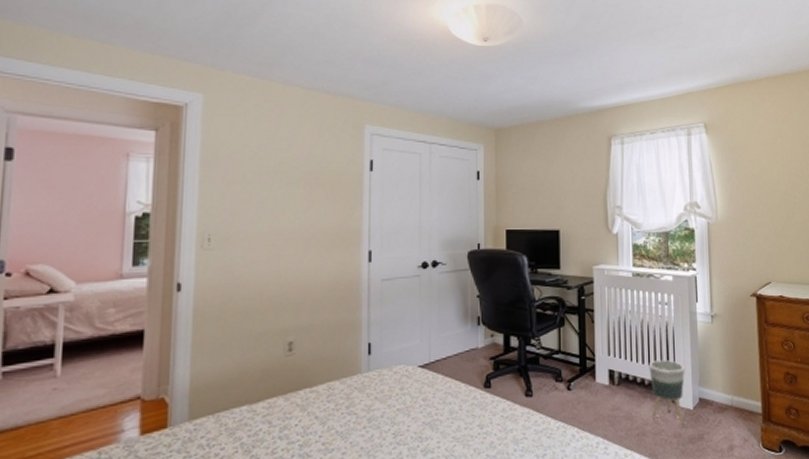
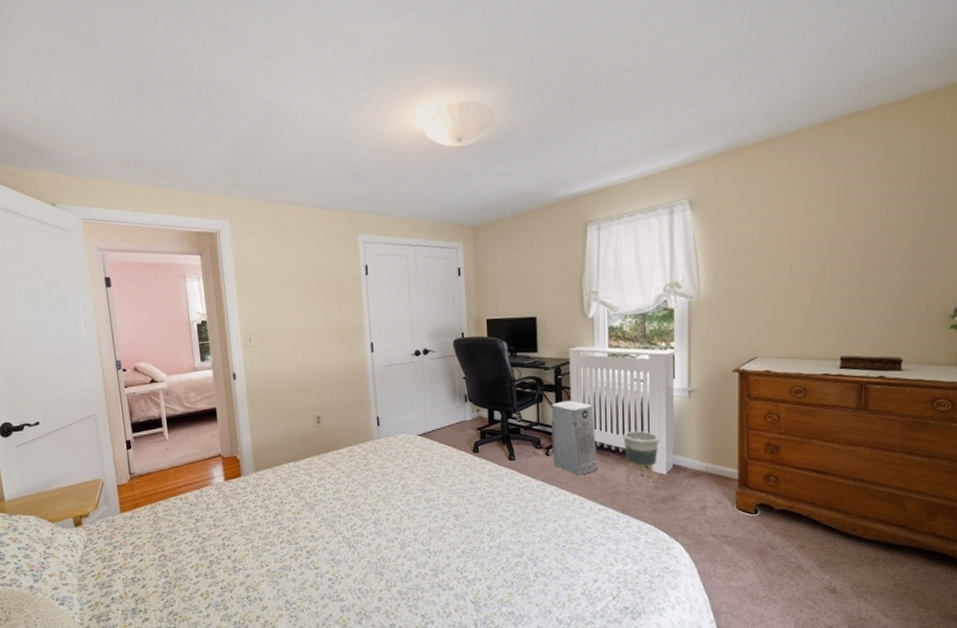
air purifier: none [574,324,624,414] -> present [551,400,599,476]

